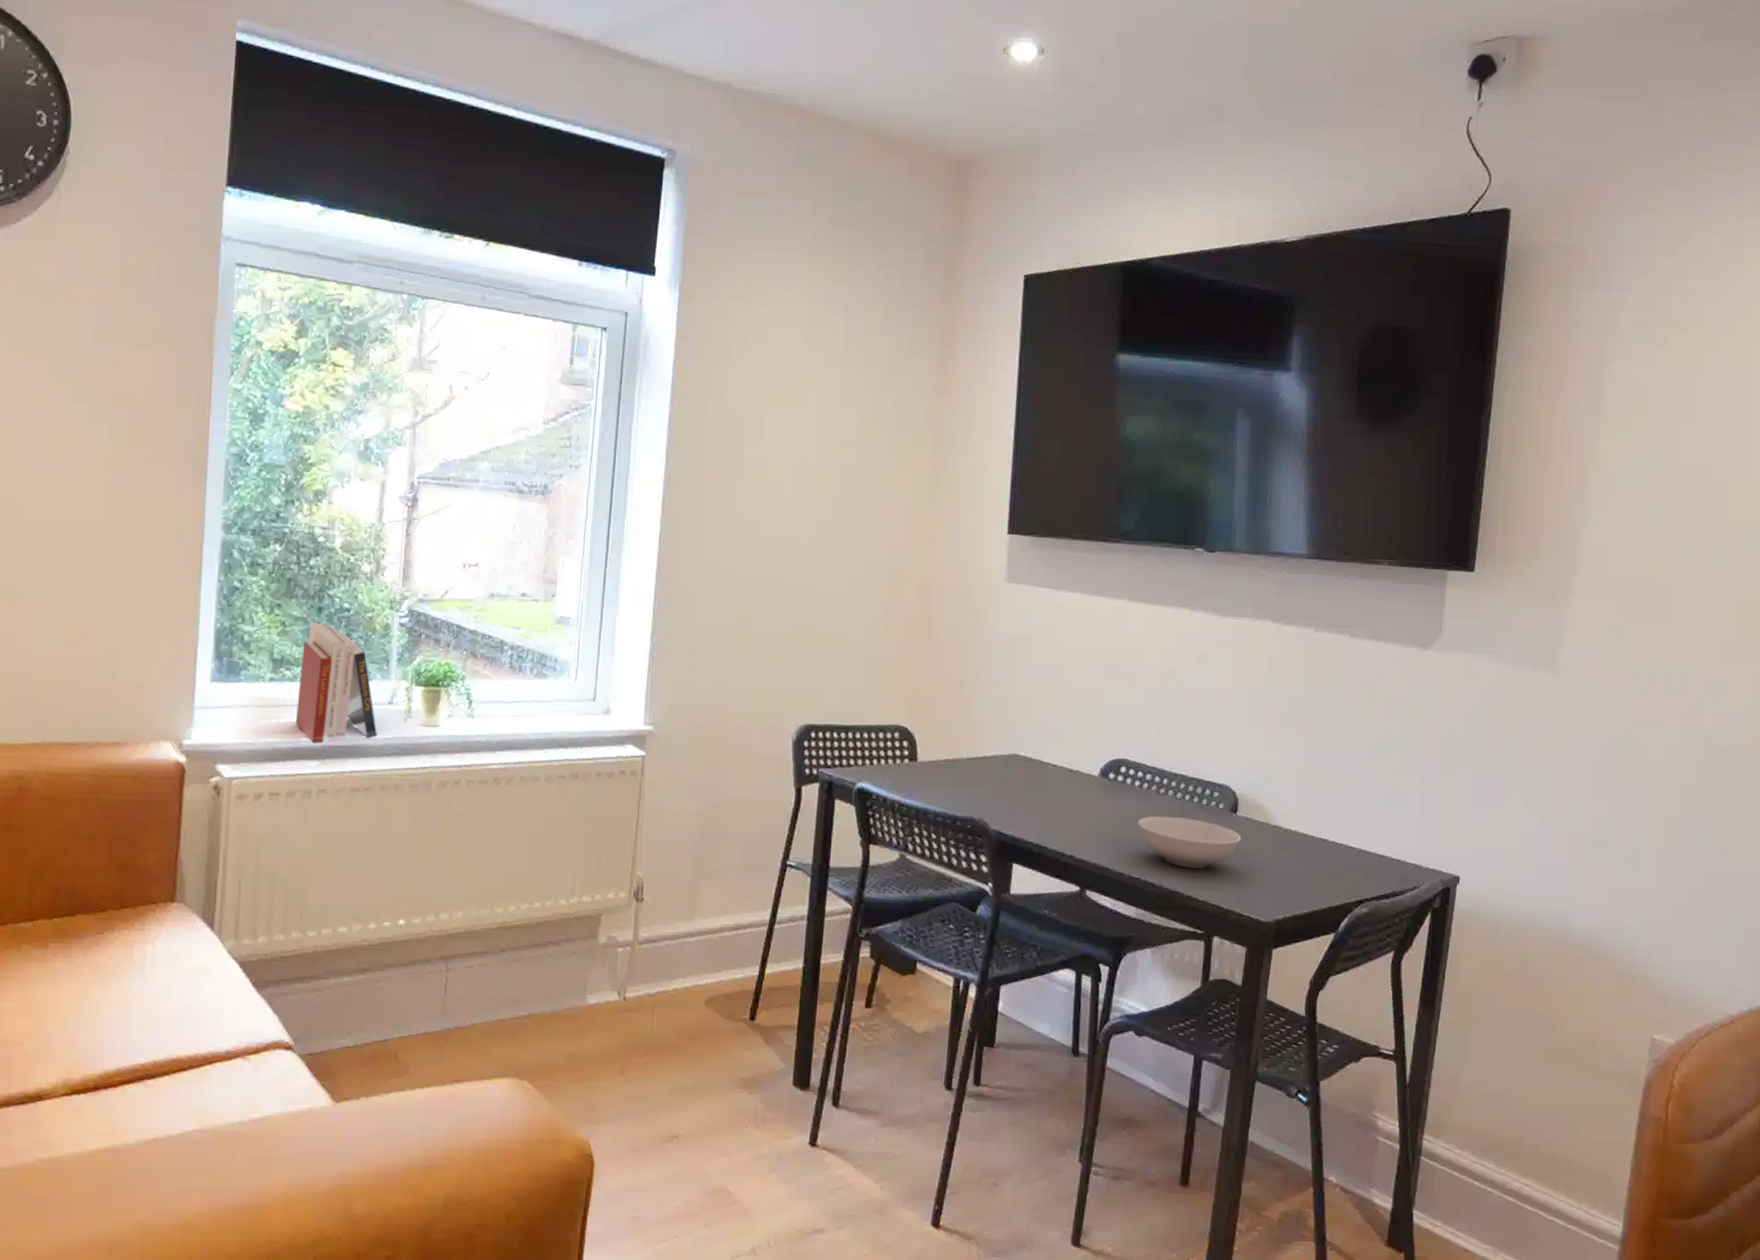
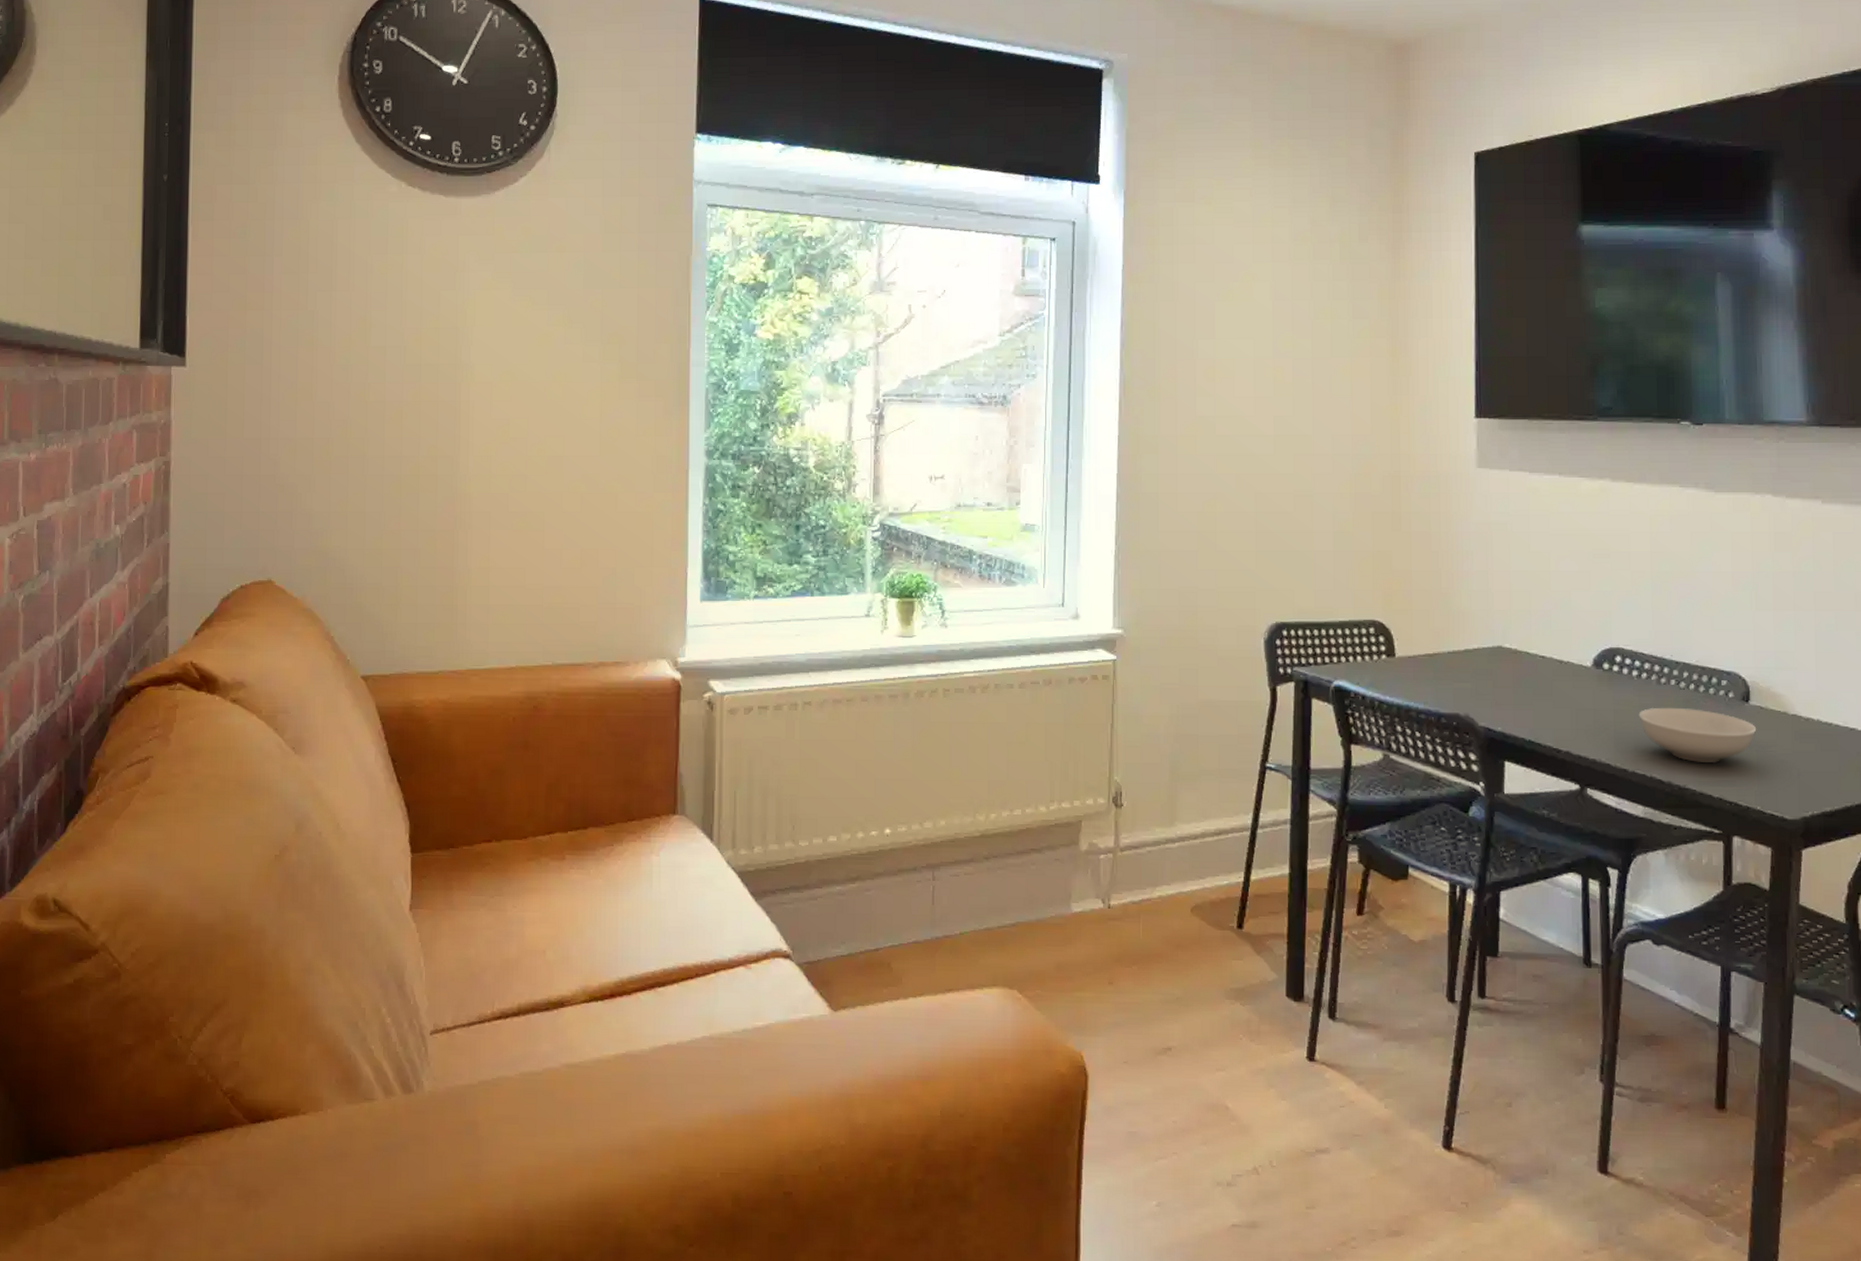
books: present [295,621,377,743] -> none [779,539,856,657]

